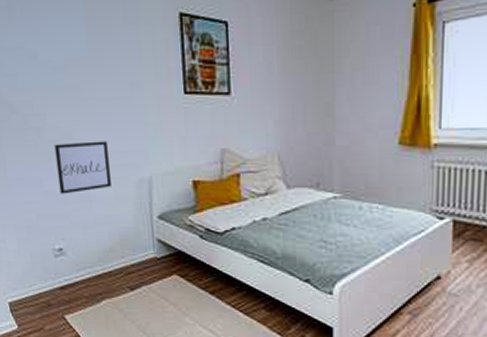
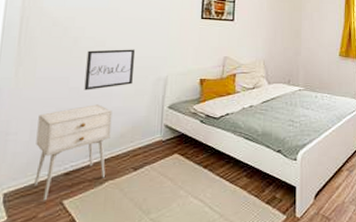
nightstand: none [21,211,101,314] -> present [34,104,113,201]

